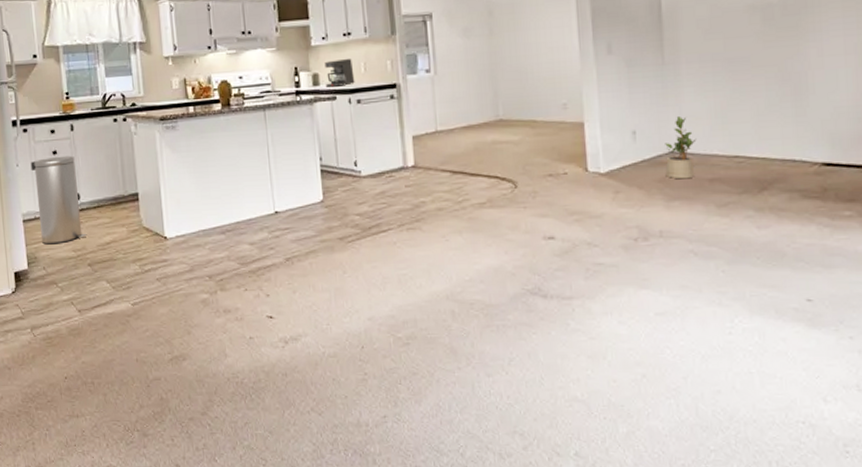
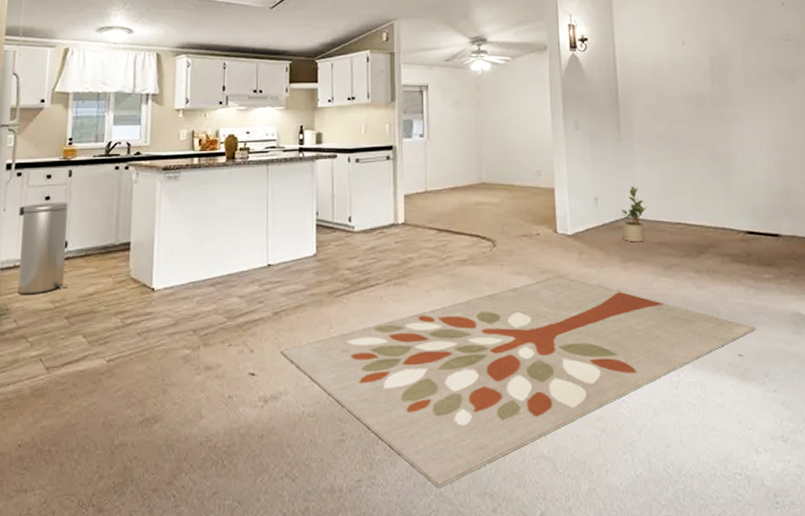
area rug: none [295,217,832,426] -> present [280,275,757,488]
coffee maker: present [324,58,355,87] -> none [328,120,355,146]

